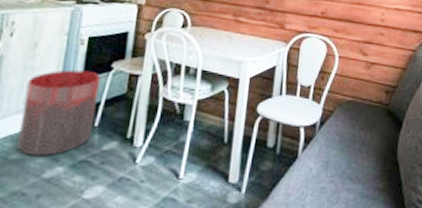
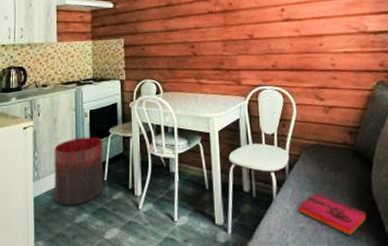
hardback book: none [322,152,388,197] -> present [298,193,367,236]

